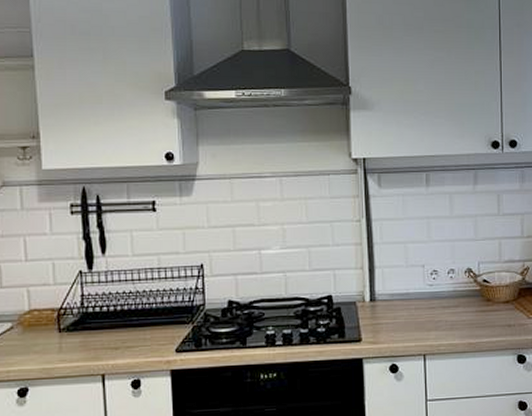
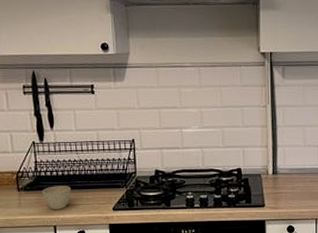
cup: none [88,324,124,354] -> present [42,186,71,210]

